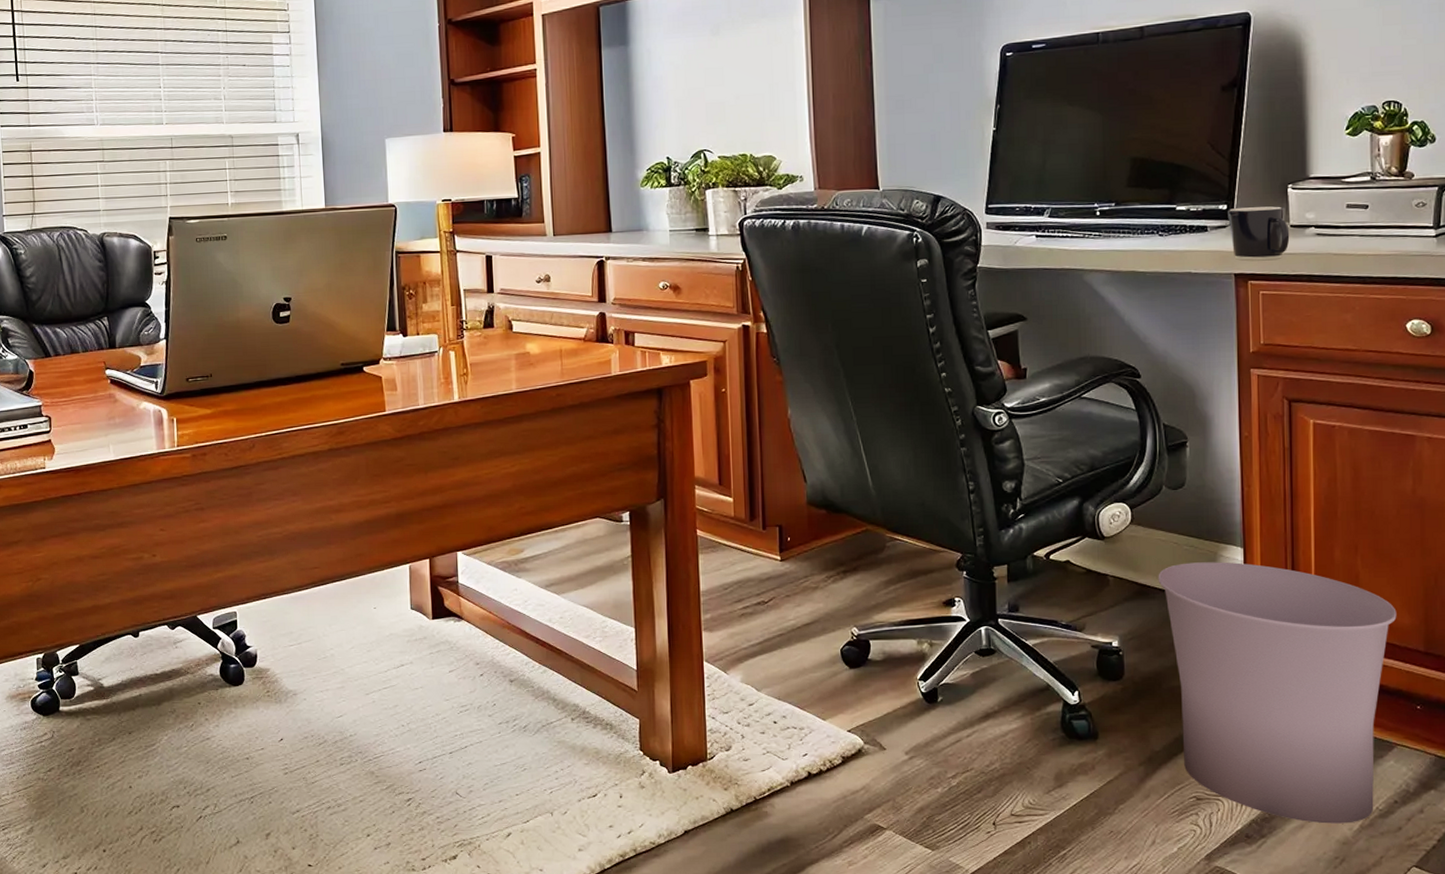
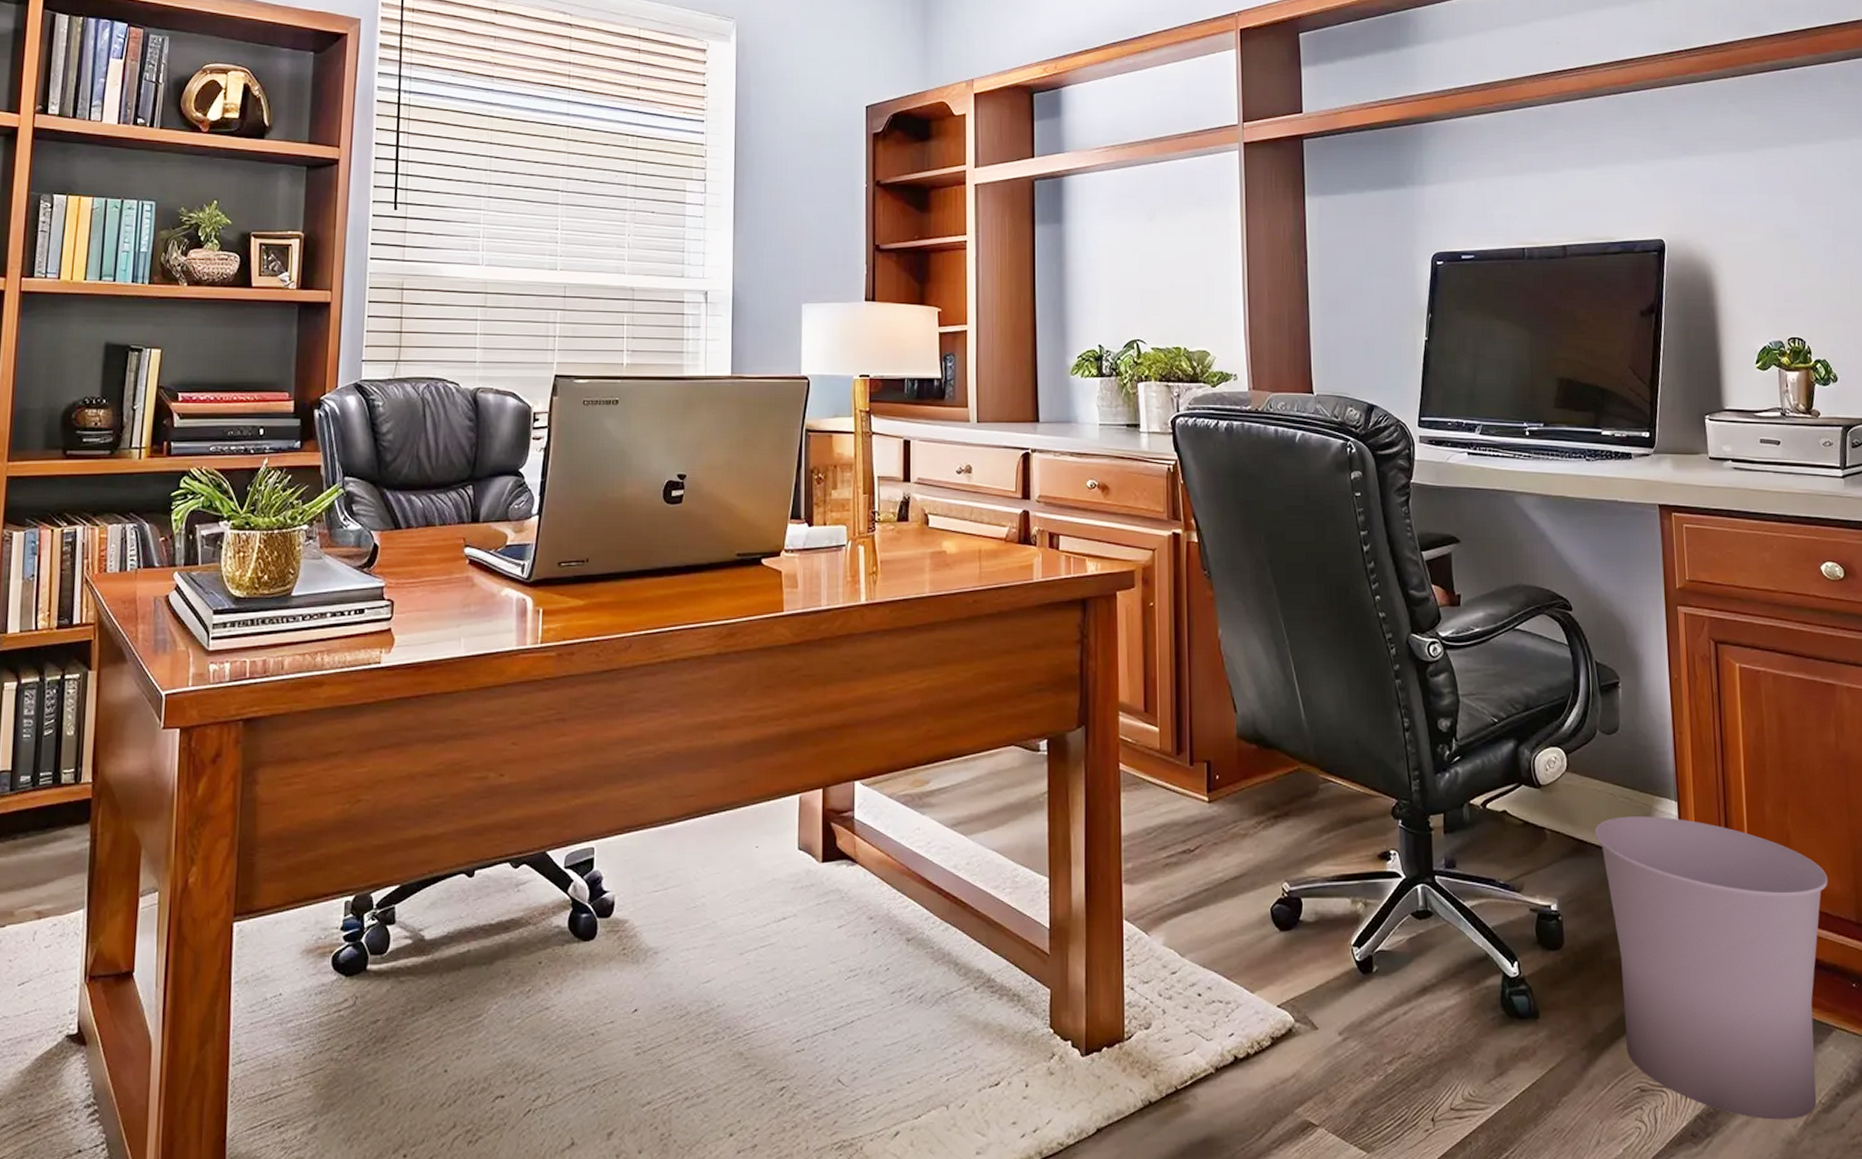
mug: present [1228,206,1290,262] -> none [1650,435,1709,493]

